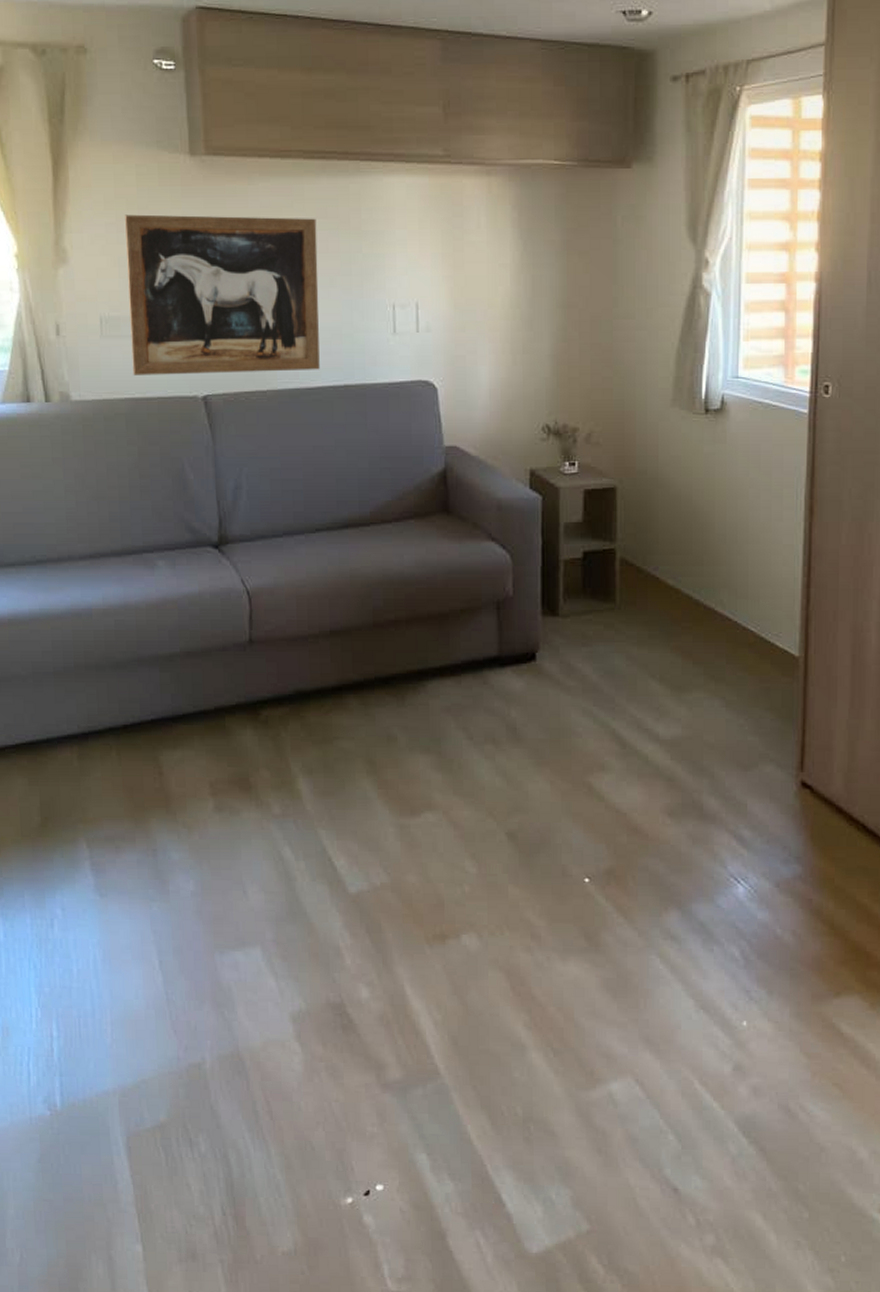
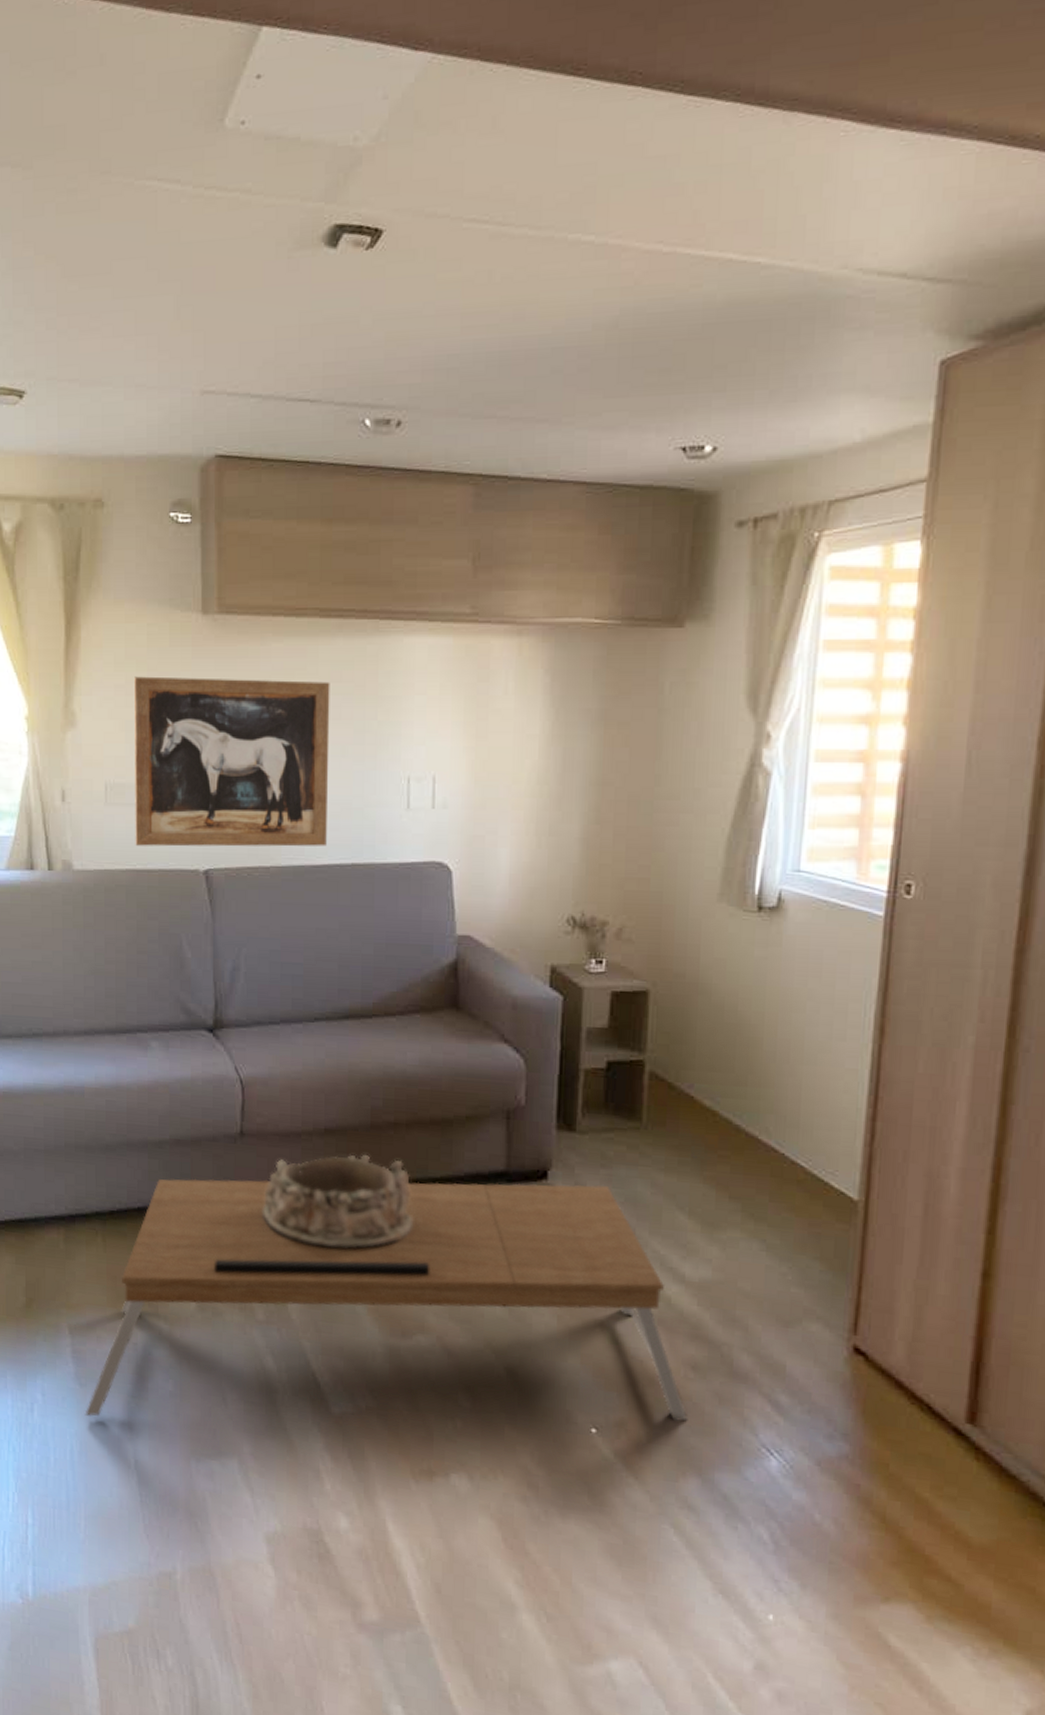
coffee table: none [106,662,668,924] -> present [84,1178,688,1422]
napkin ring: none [274,652,417,741] -> present [263,1155,414,1249]

